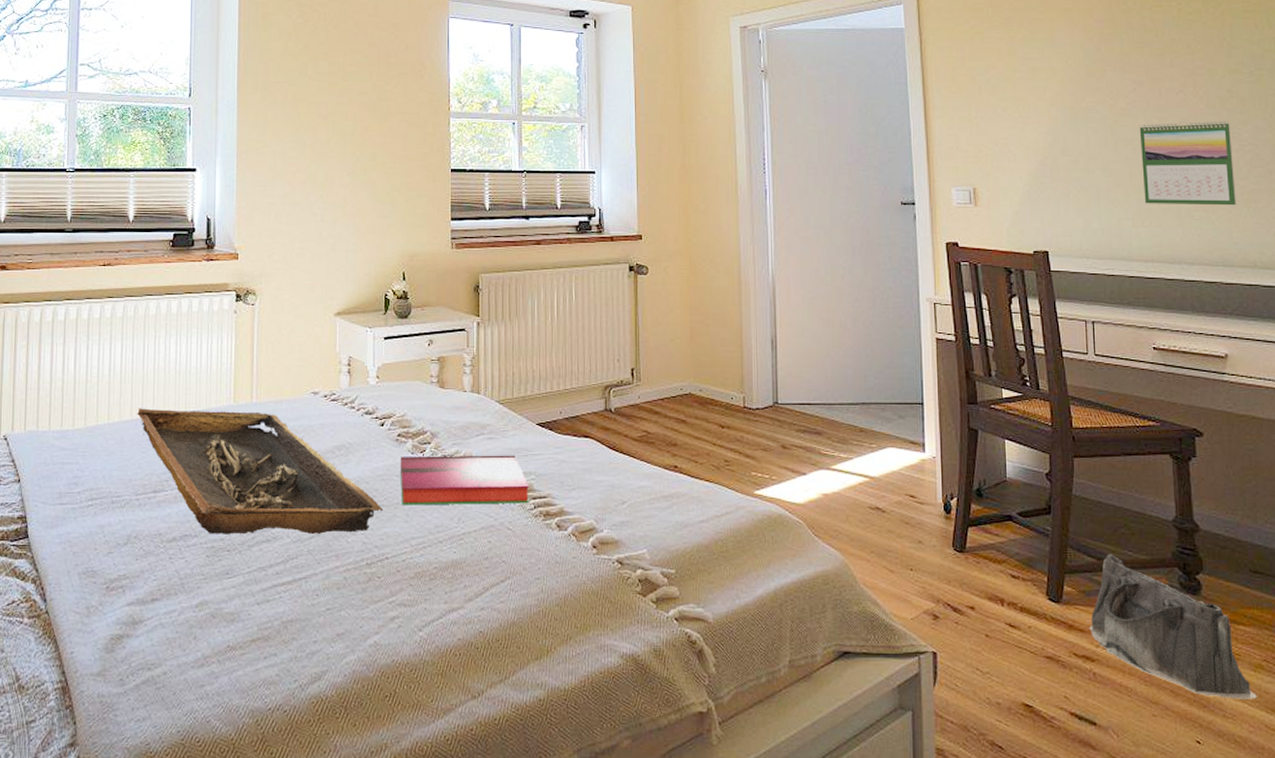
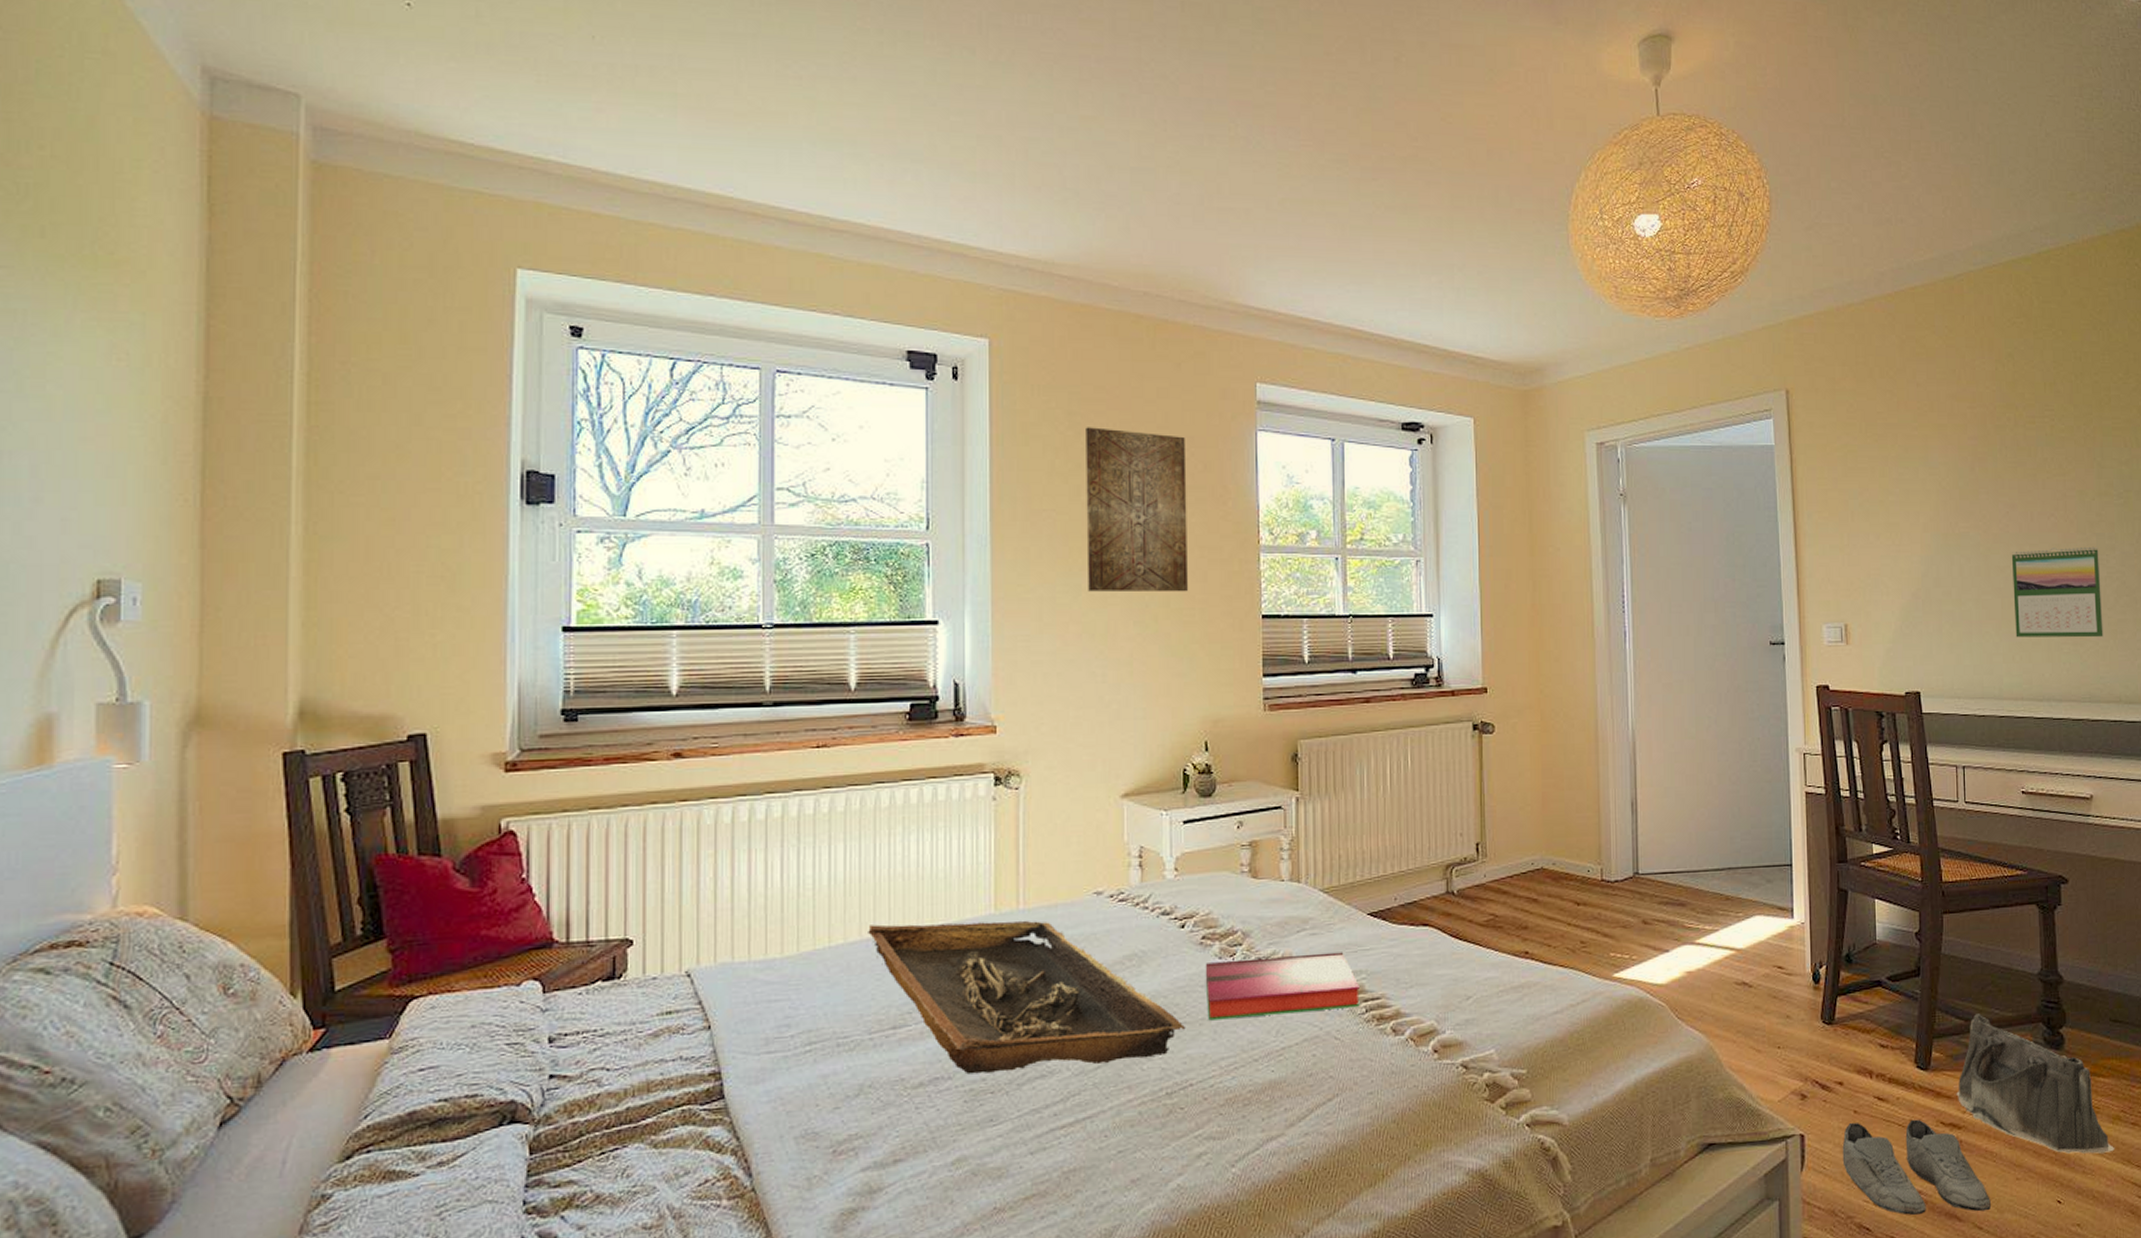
wall art: none [311,16,392,149] -> present [1086,427,1188,593]
shoe: none [974,645,1126,743] -> present [1842,1119,1991,1215]

